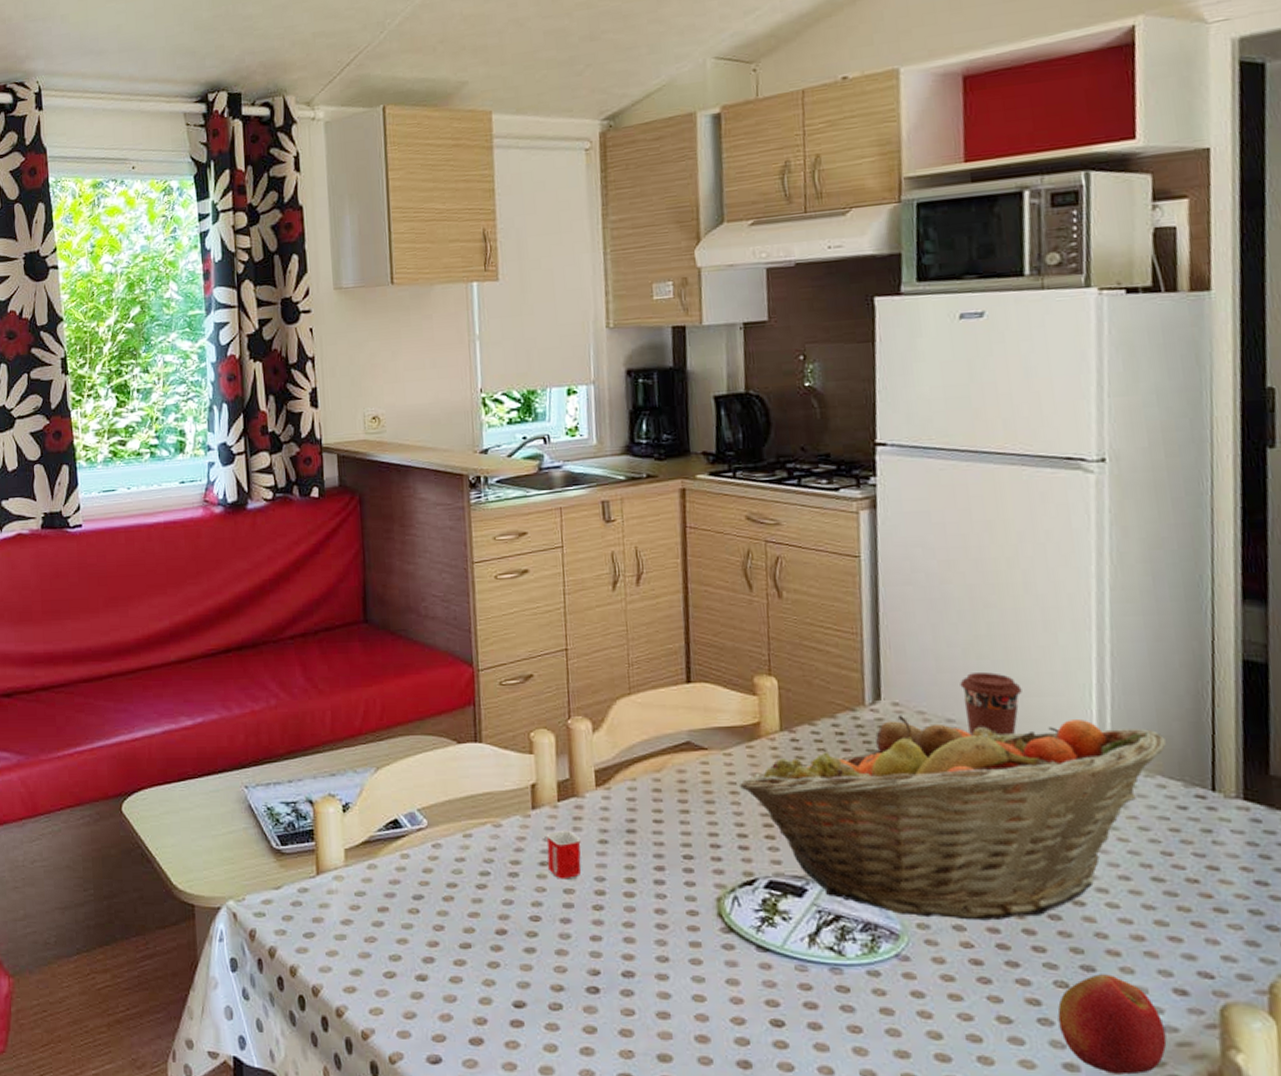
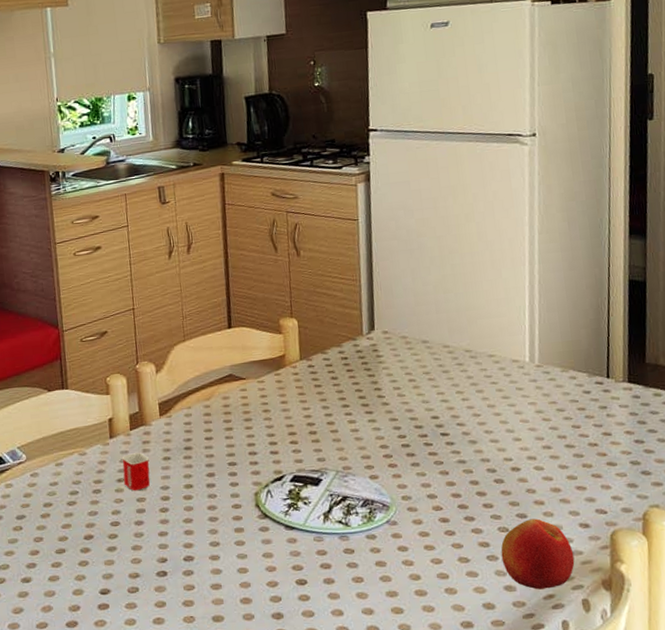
fruit basket: present [740,714,1166,921] -> none [270,333,576,491]
coffee cup: present [960,672,1022,736] -> none [432,302,477,352]

